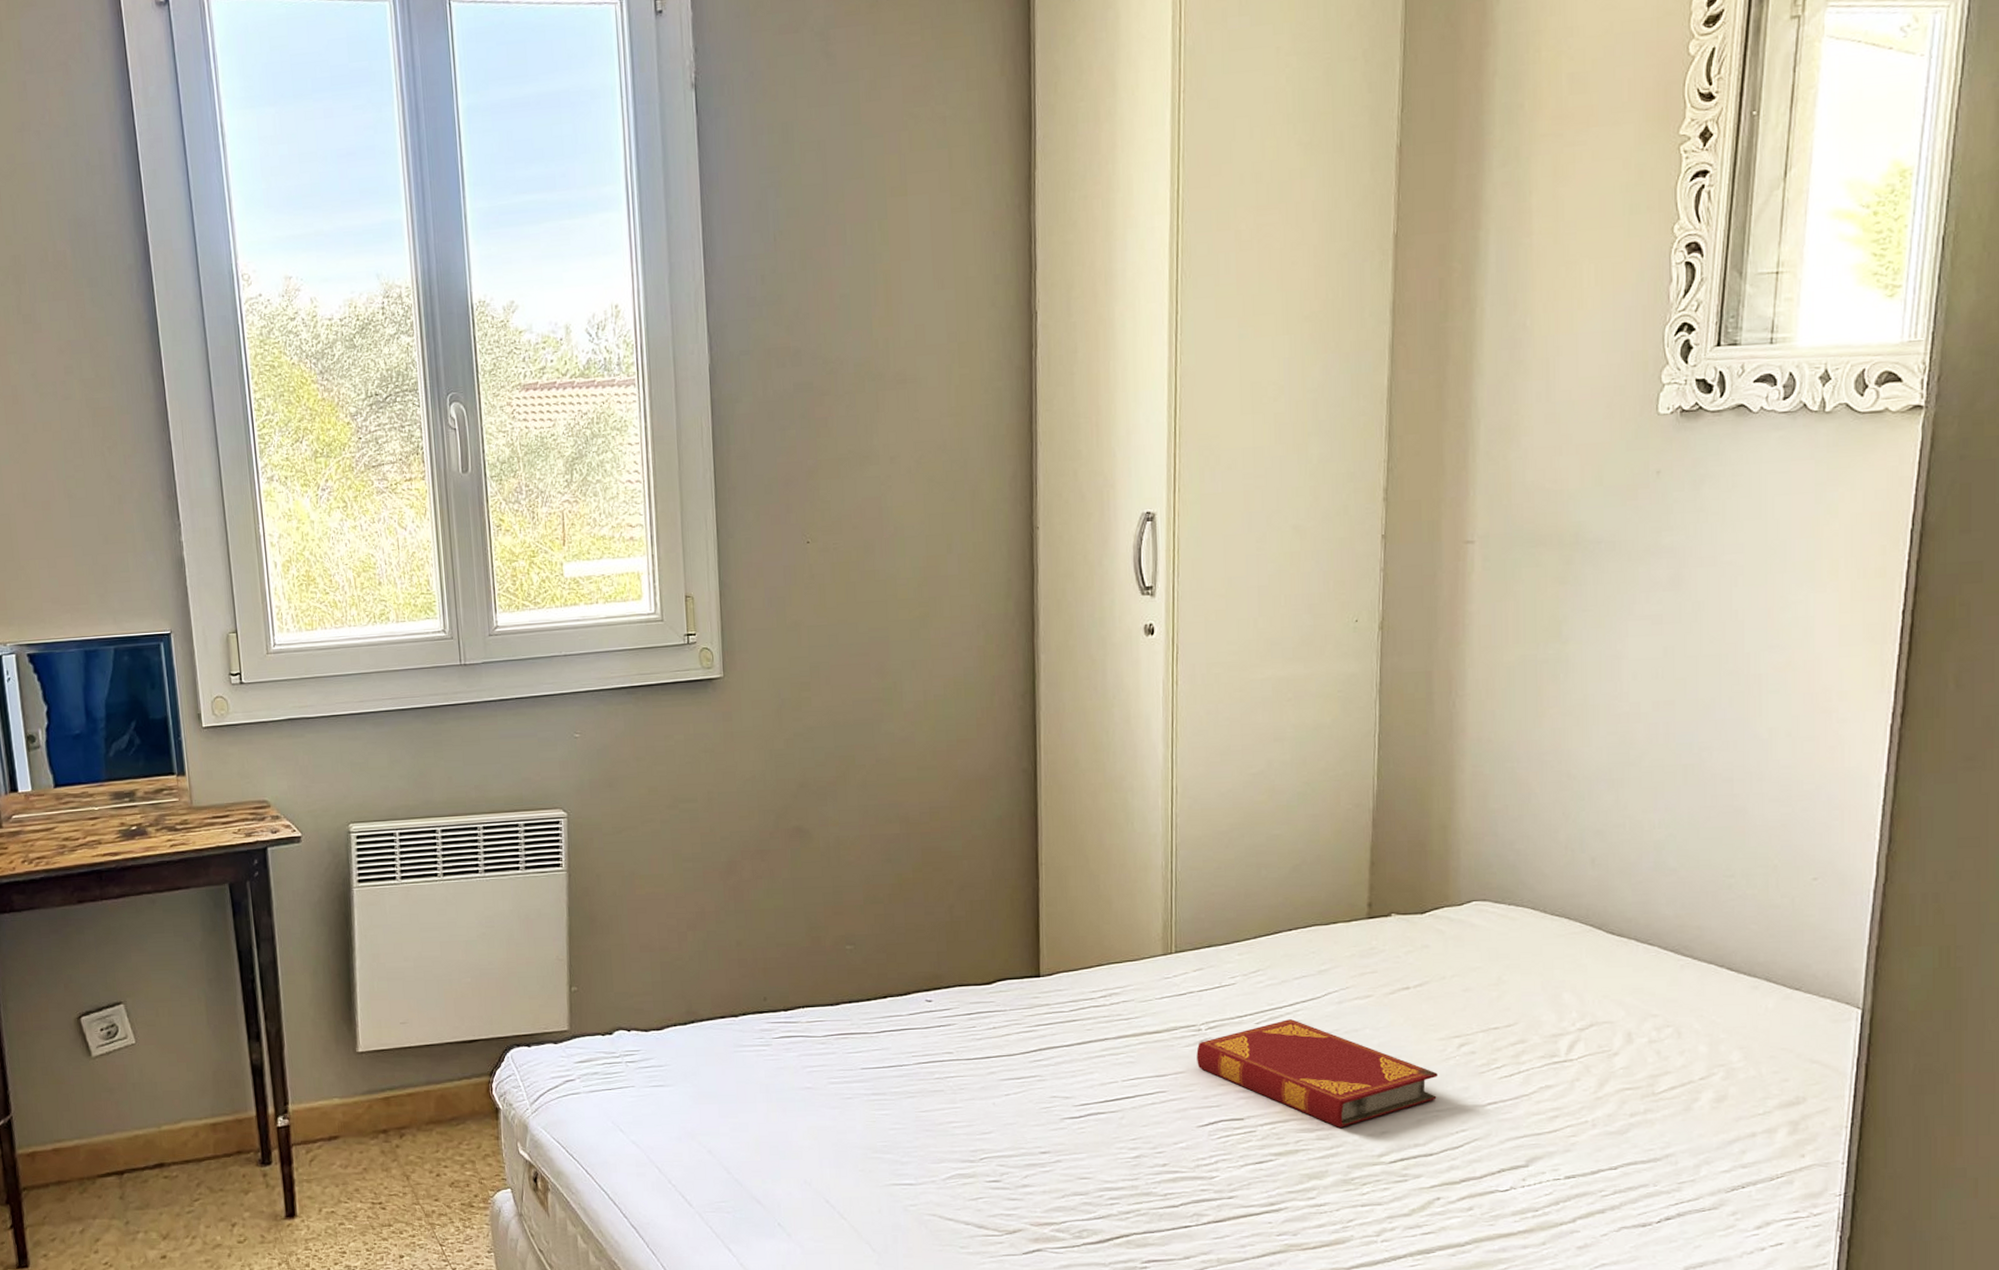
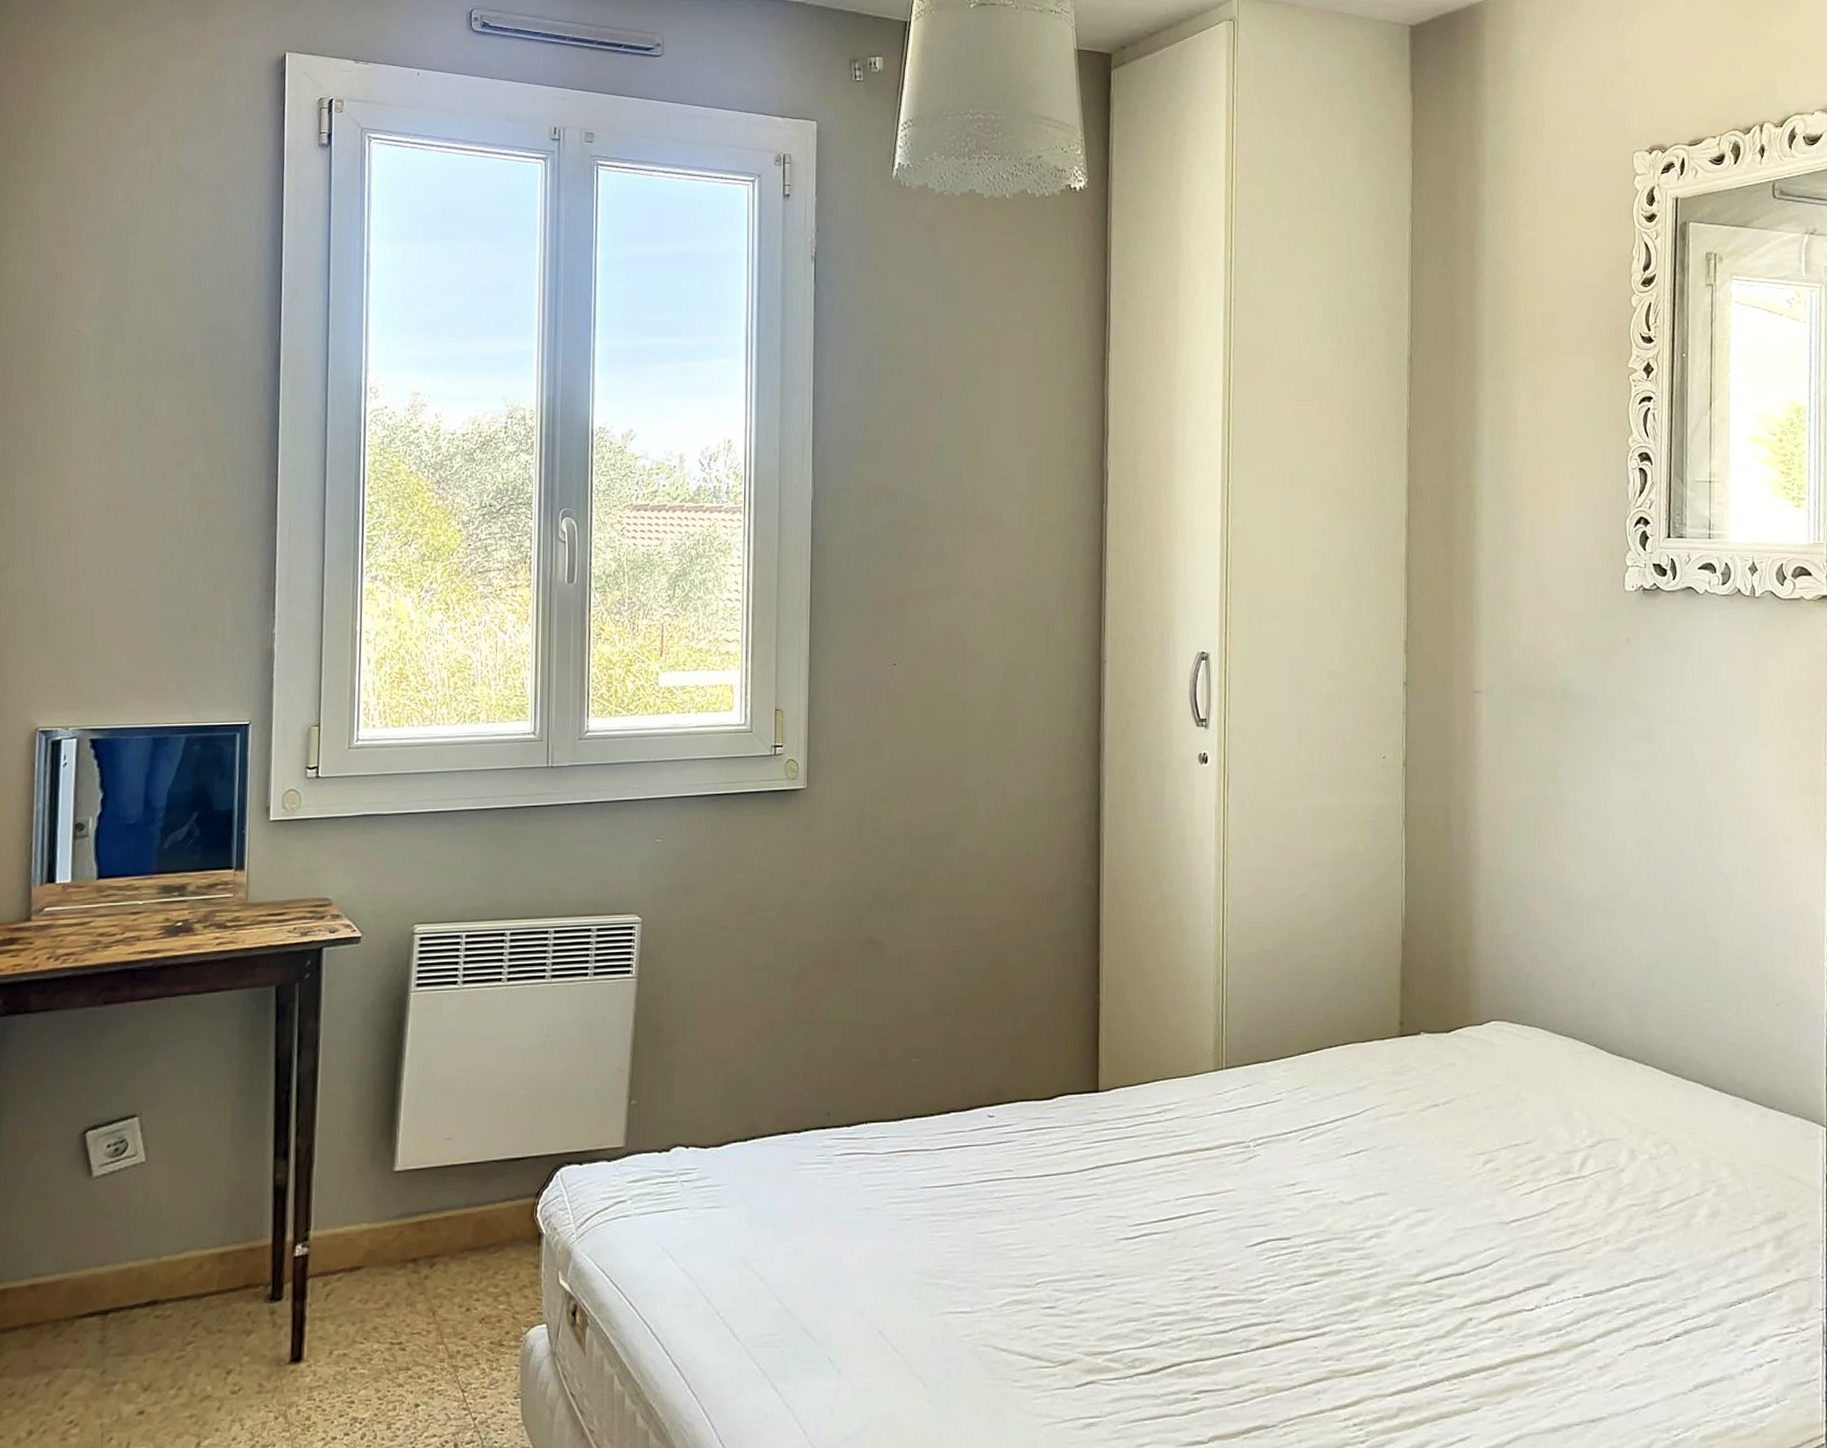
hardback book: present [1196,1019,1438,1128] -> none [1245,1136,1466,1246]

